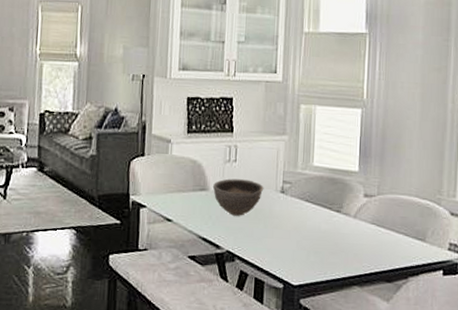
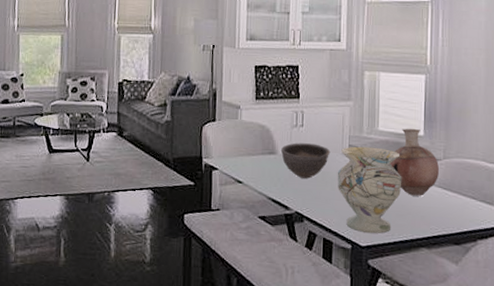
decorative vase: none [270,182,336,272] -> present [337,146,402,234]
vase: none [324,163,373,233] -> present [390,128,439,196]

